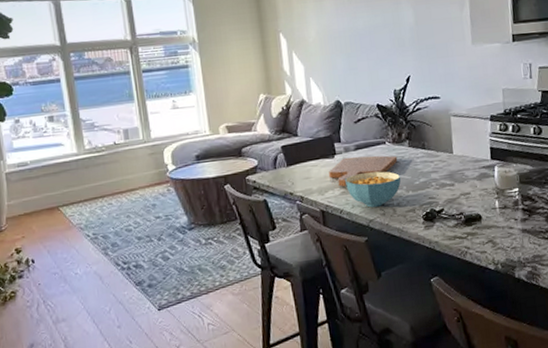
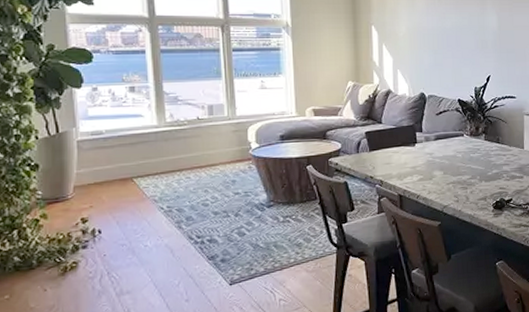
cutting board: present [329,155,398,187] -> none [409,146,474,173]
cereal bowl: present [345,171,401,208] -> none [424,161,476,194]

